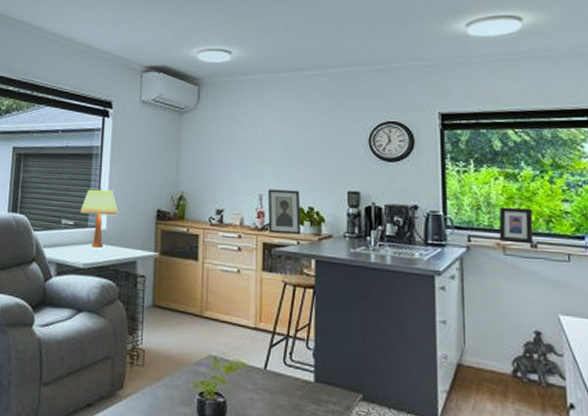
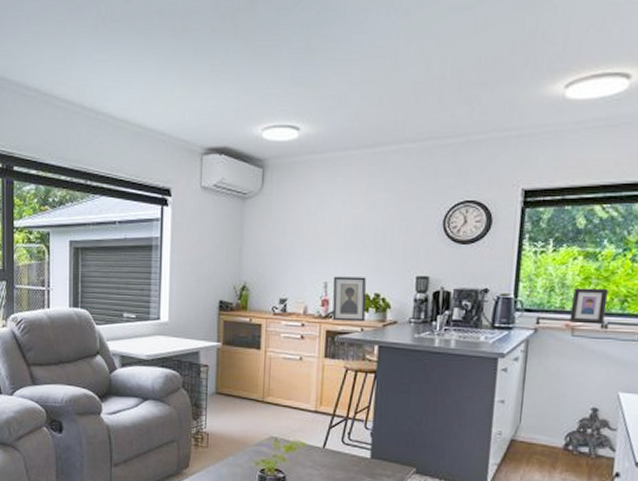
table lamp: present [80,188,119,248] -> none [142,280,181,340]

